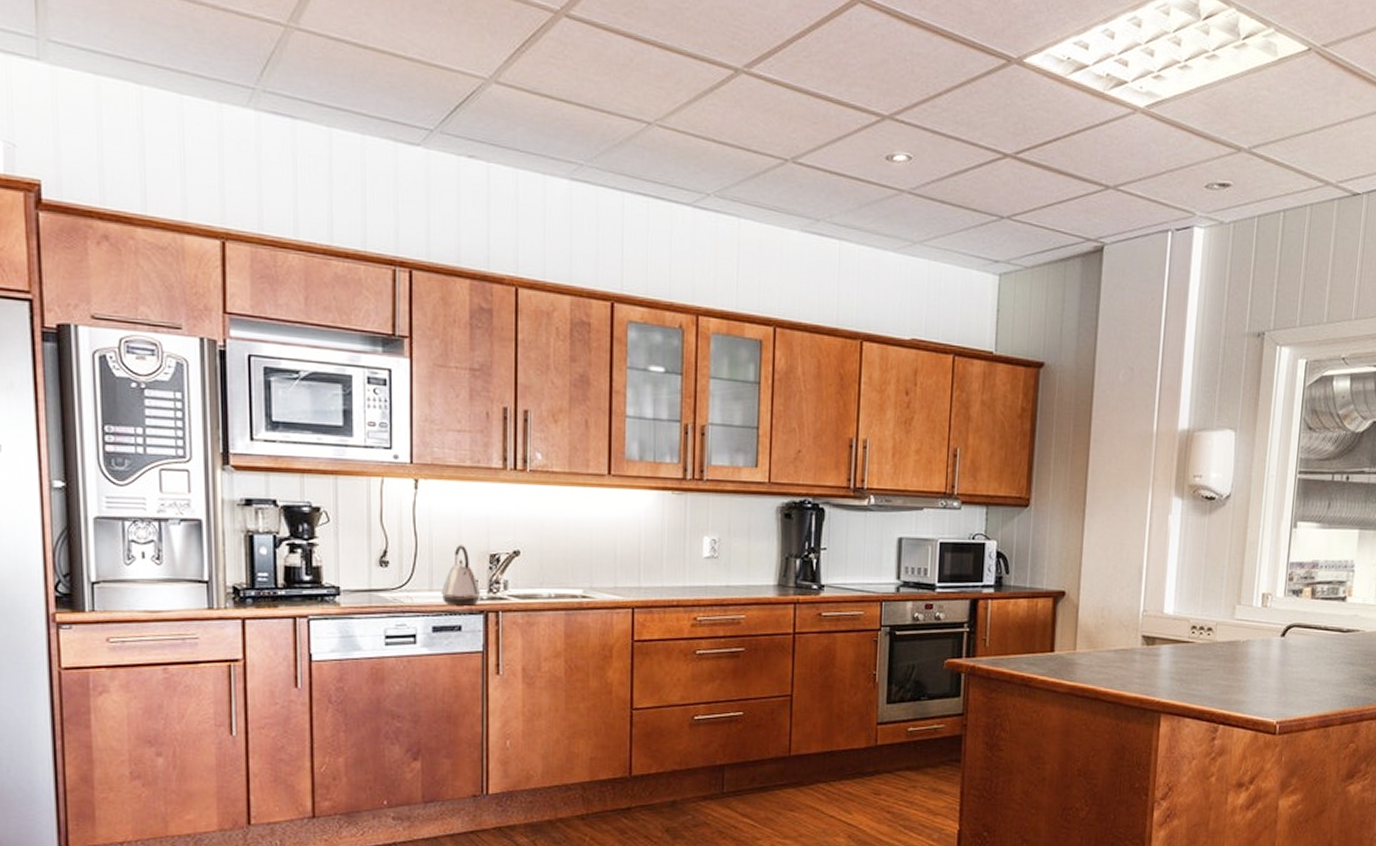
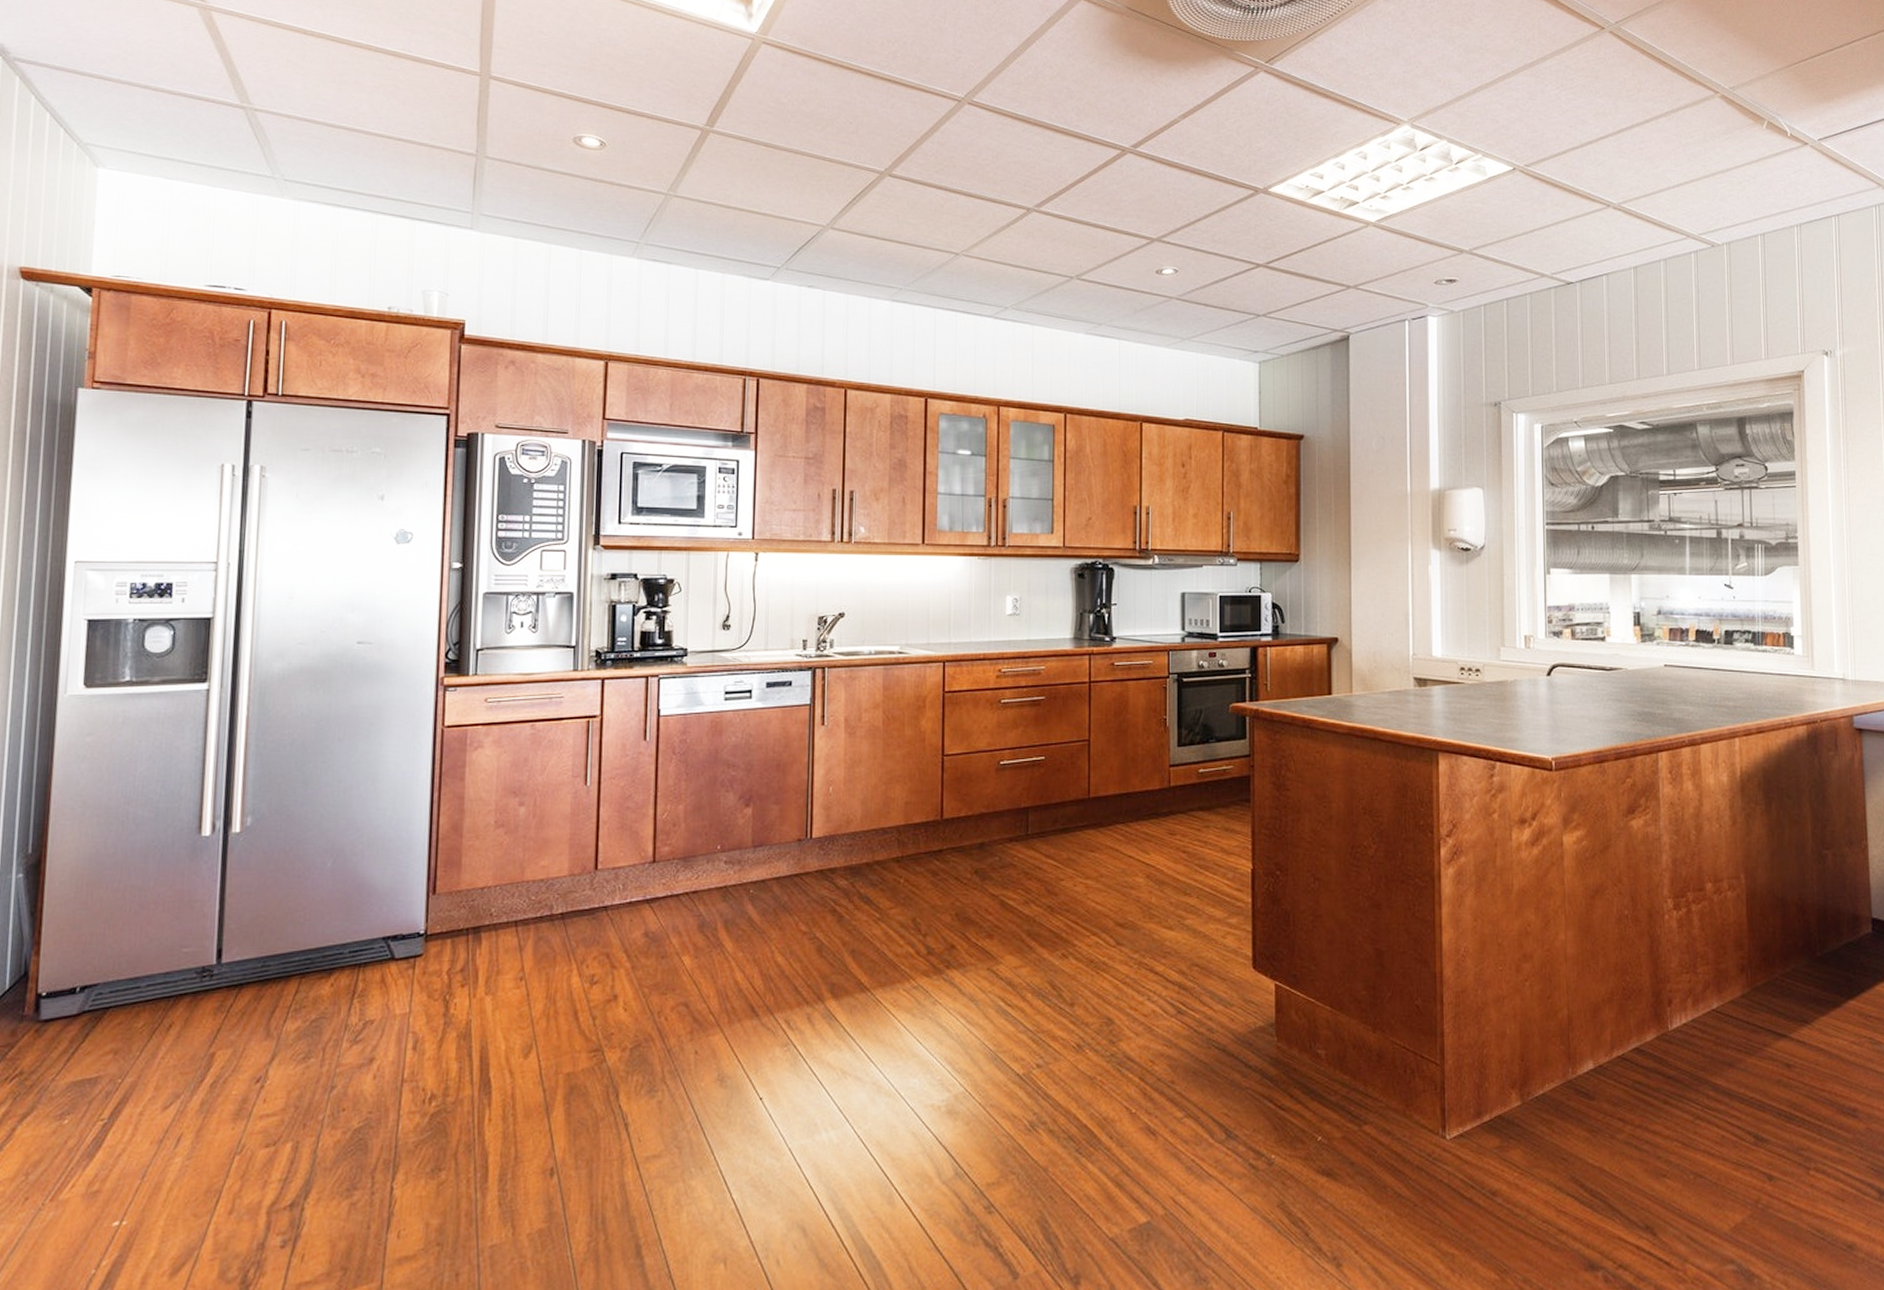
kettle: present [441,545,481,606] -> none [775,609,810,663]

